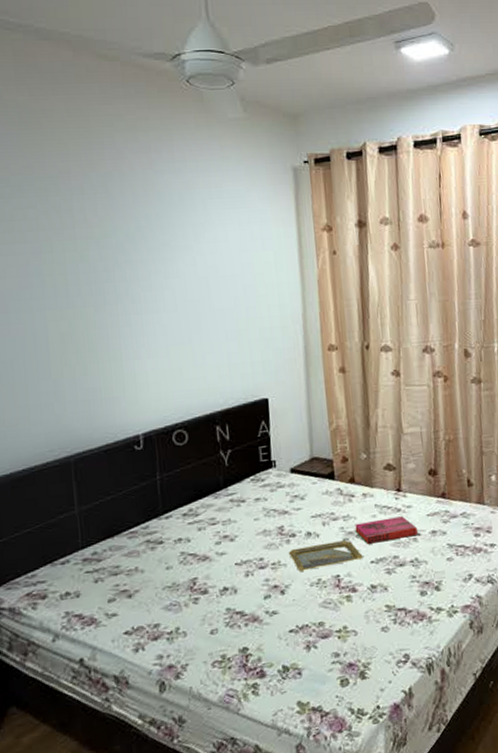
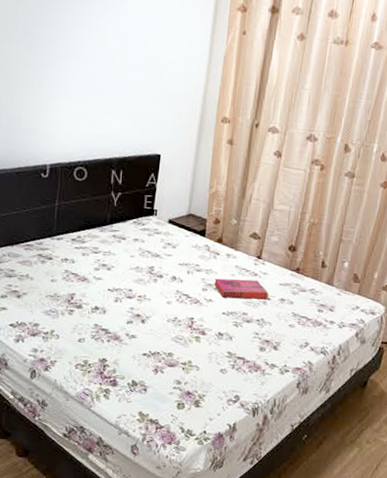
tray: present [288,540,363,571] -> none [153,287,217,310]

